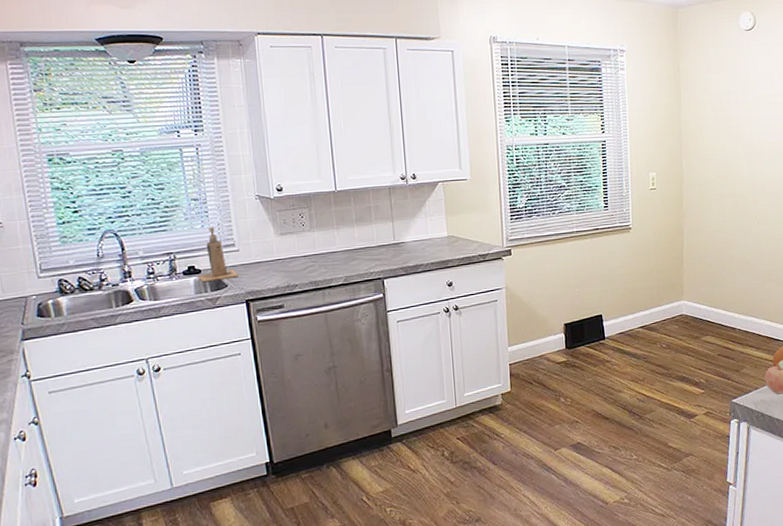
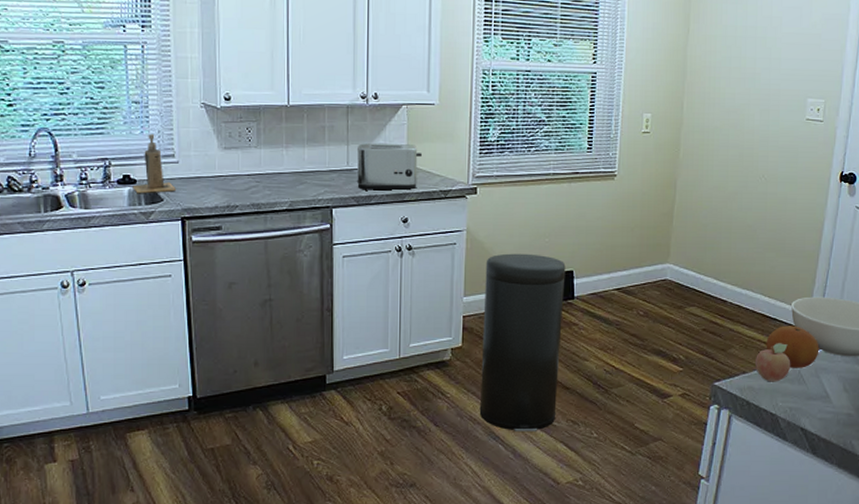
toaster: none [401,215,460,261] -> present [356,143,422,191]
pedal bin: none [525,303,599,463] -> present [479,253,566,433]

